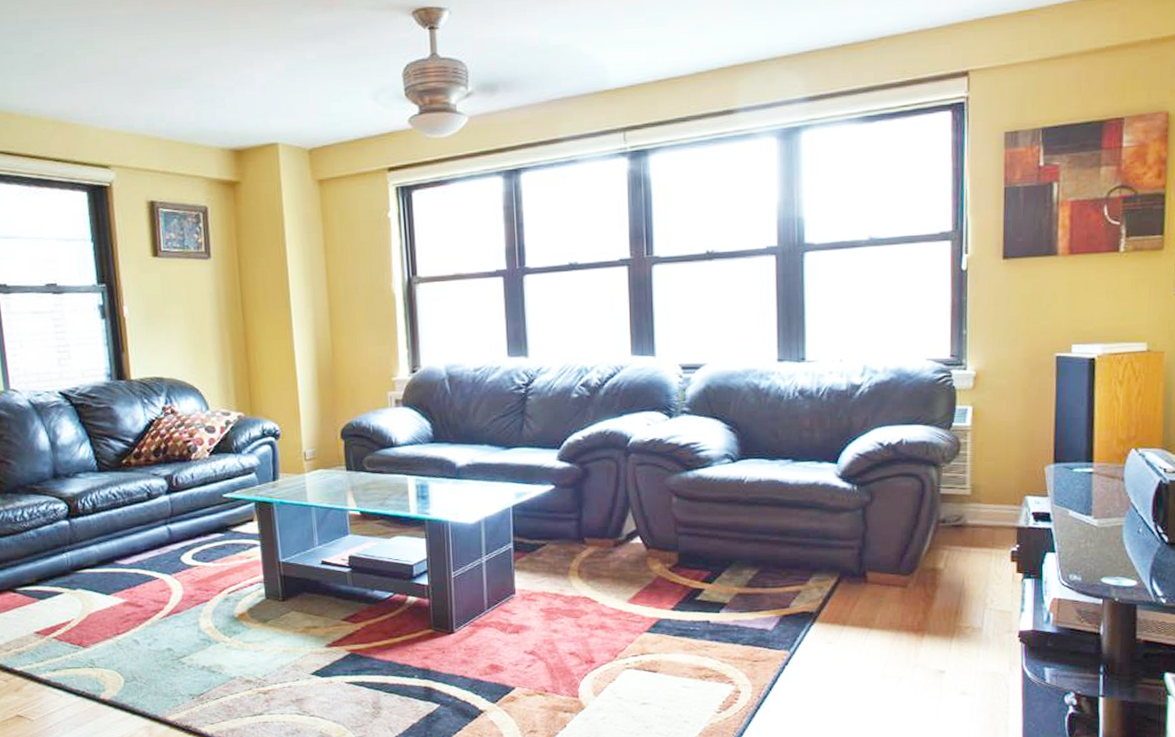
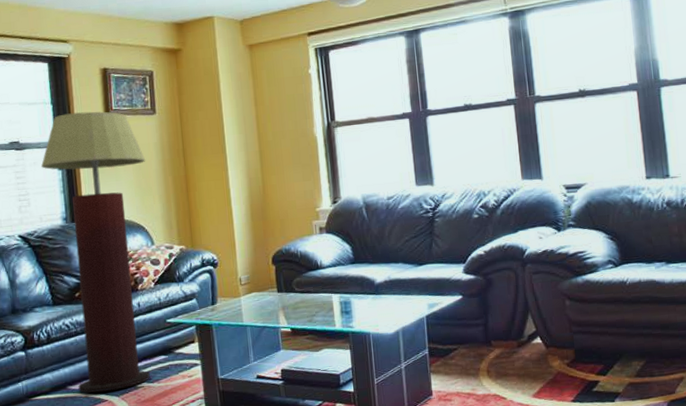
floor lamp: none [82,252,205,569] -> present [41,111,150,393]

